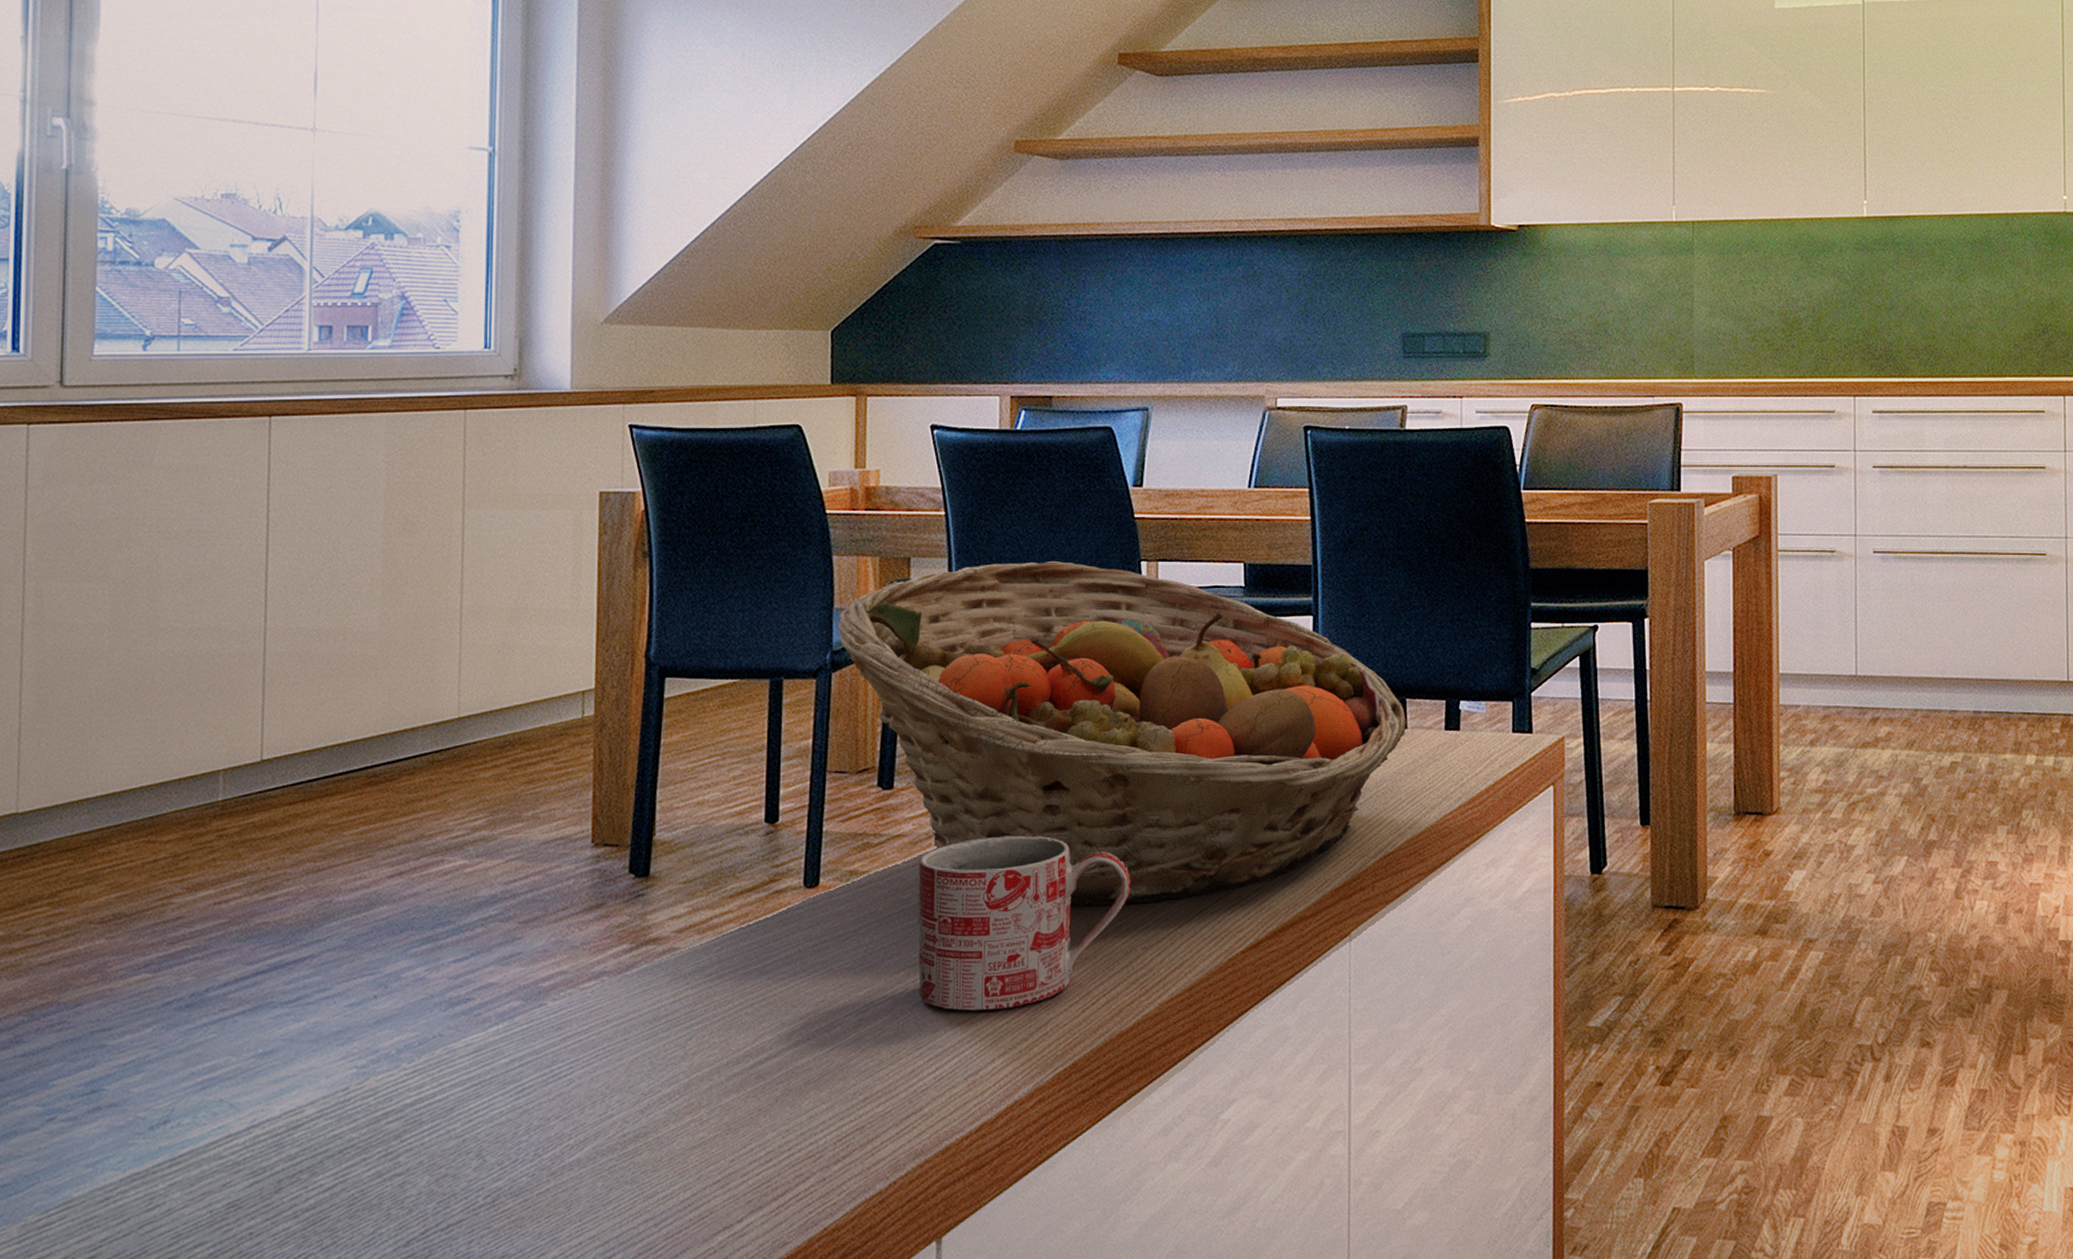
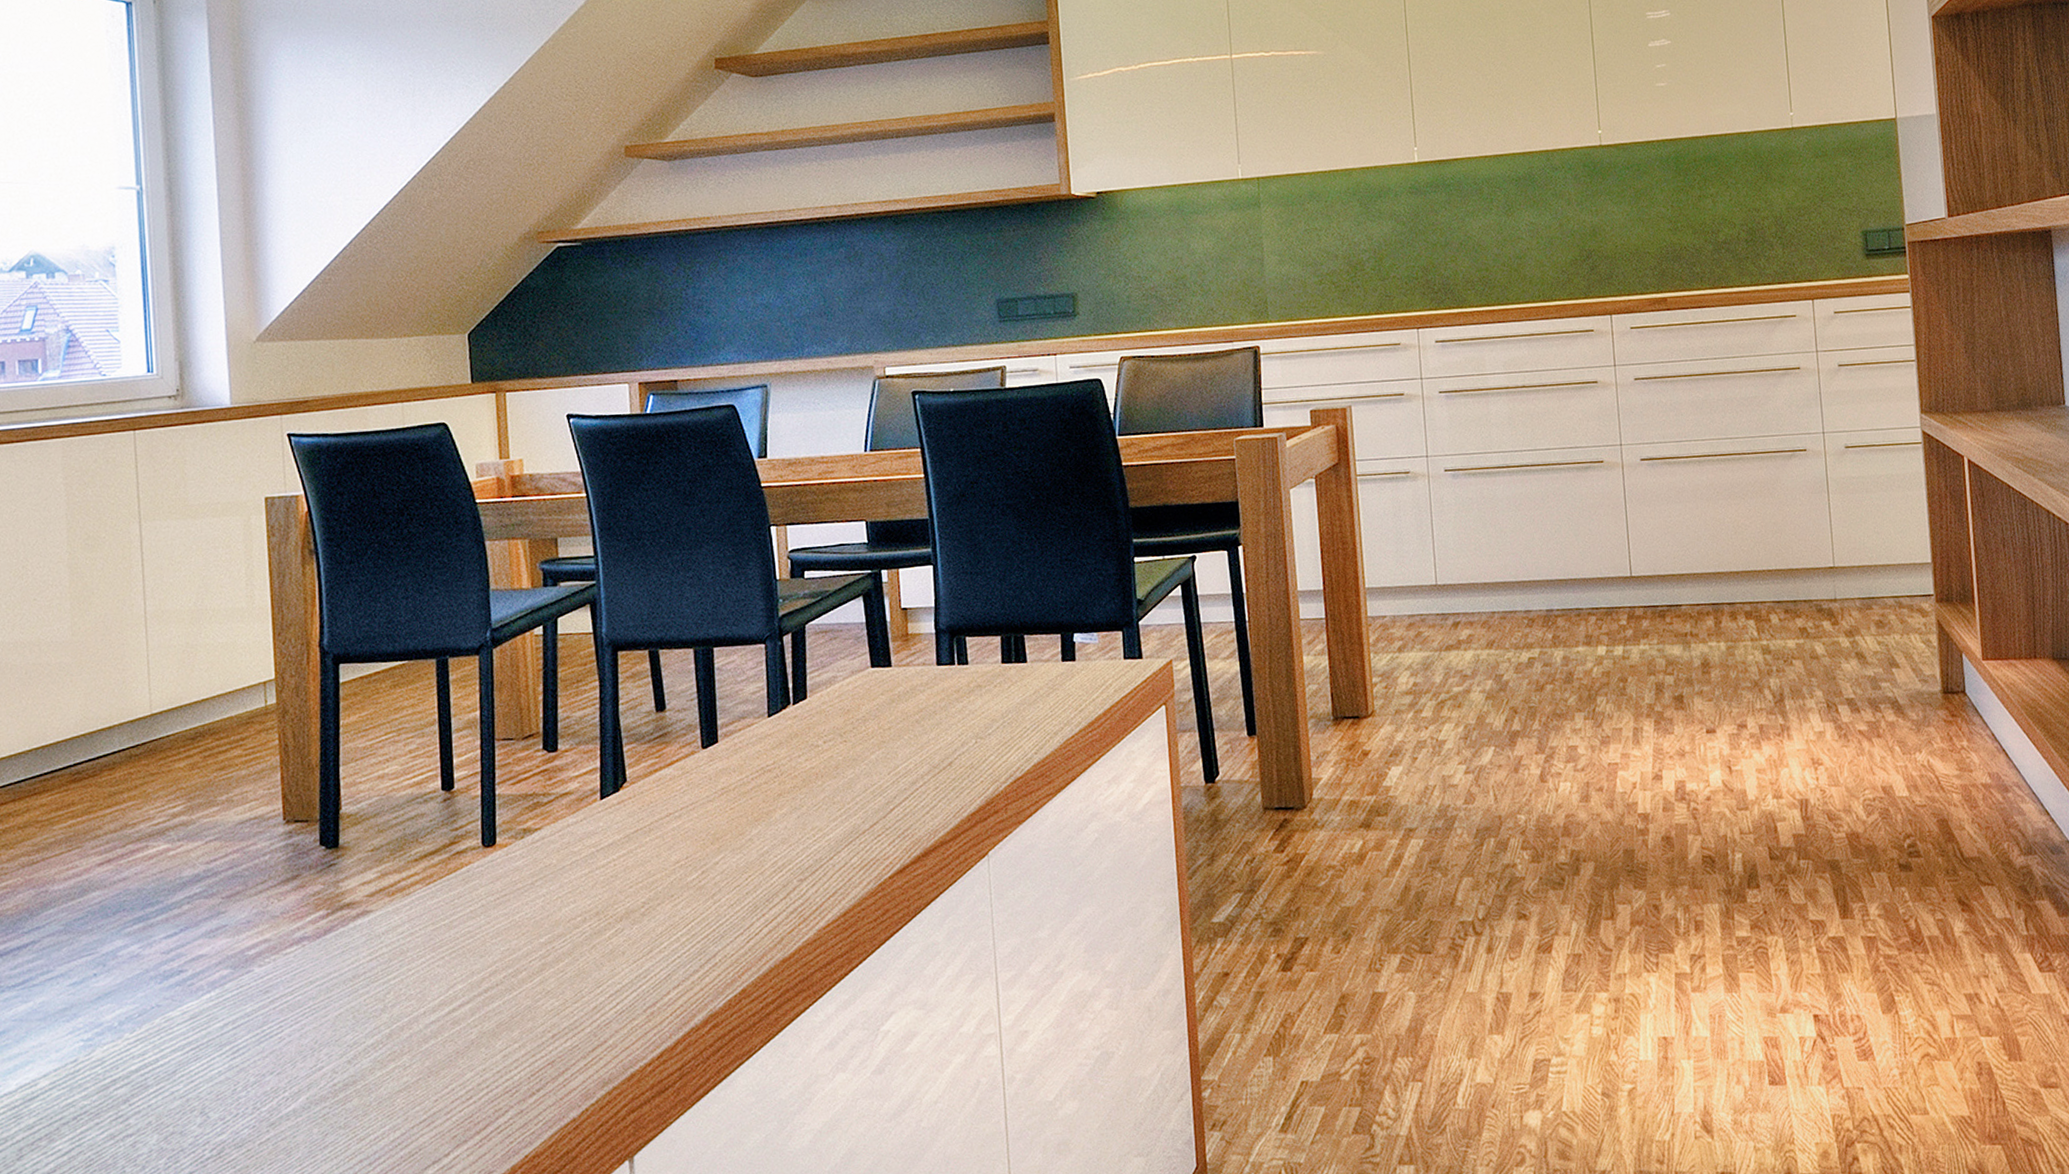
fruit basket: present [838,561,1407,906] -> none [495,532,1026,846]
mug: present [918,835,1131,1011] -> none [586,784,784,949]

